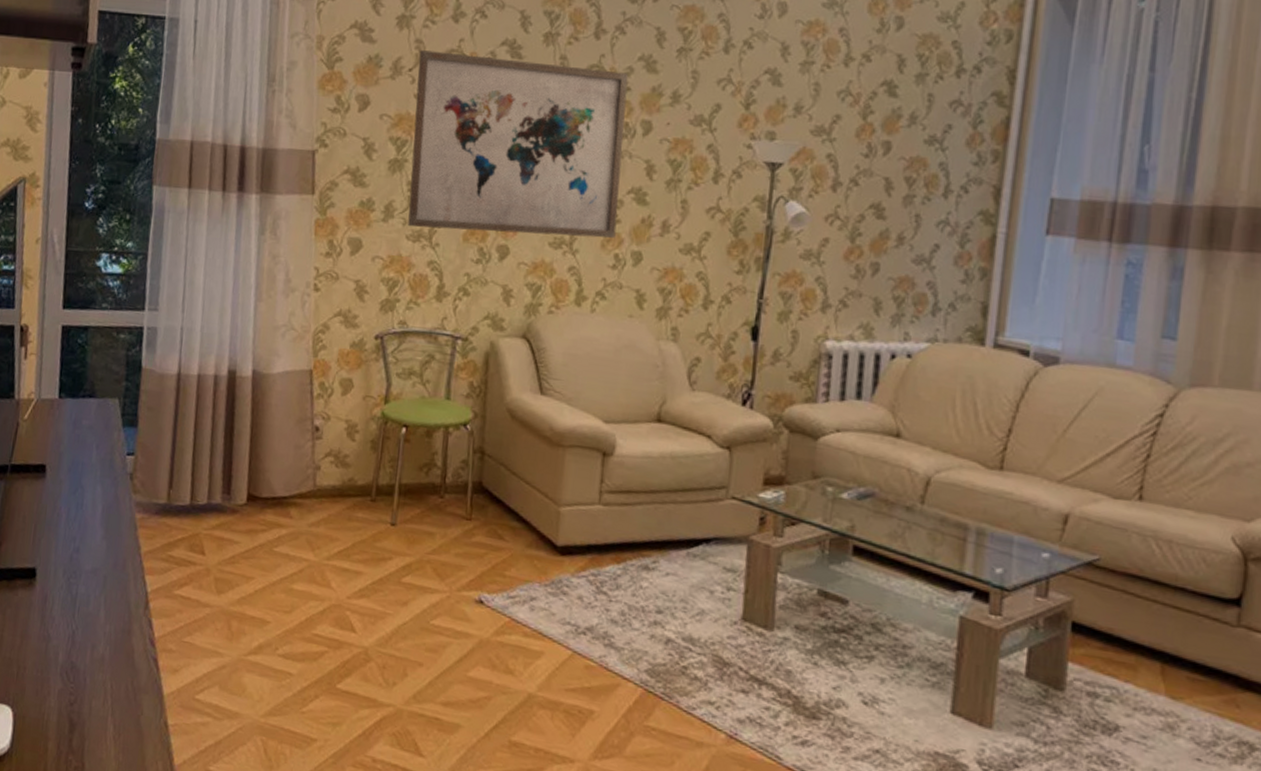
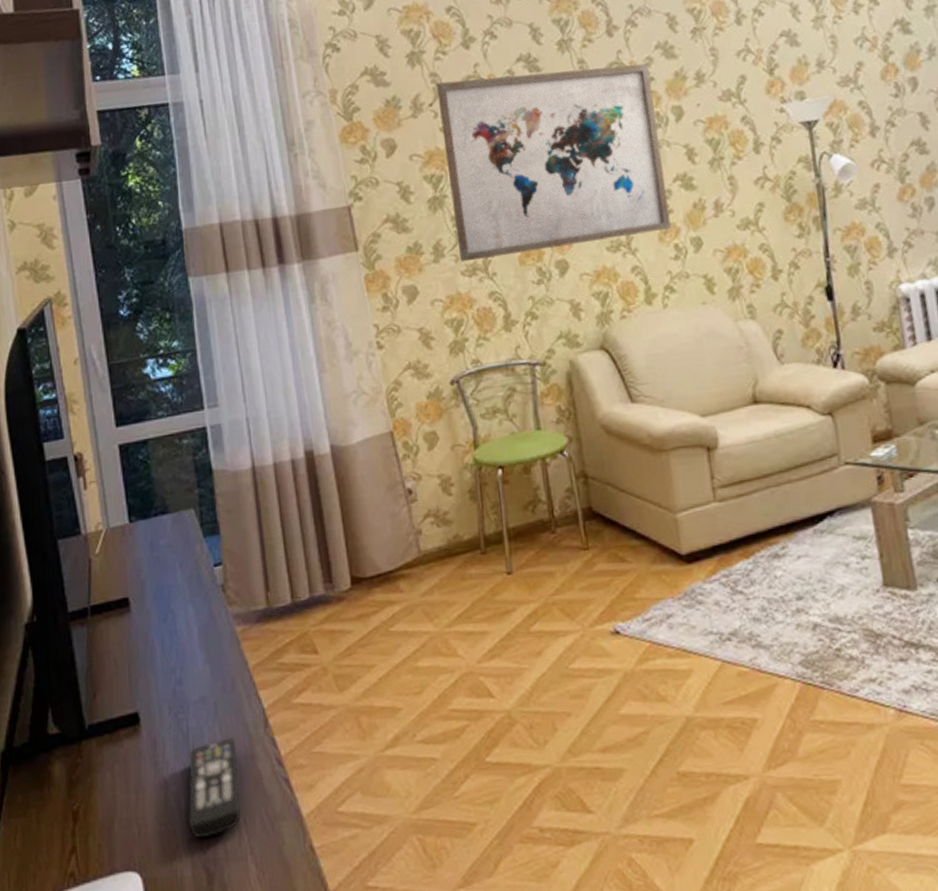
remote control: none [62,609,117,692] -> present [188,737,242,839]

